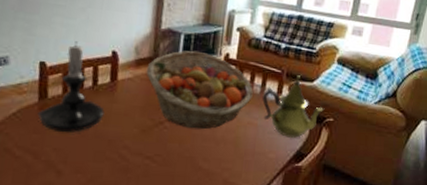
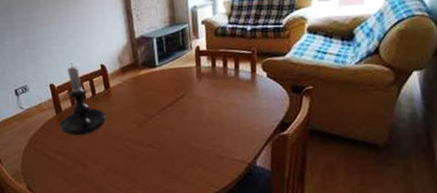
fruit basket: present [146,50,253,130] -> none [131,50,228,117]
teapot: present [262,75,325,138] -> none [238,52,302,111]

